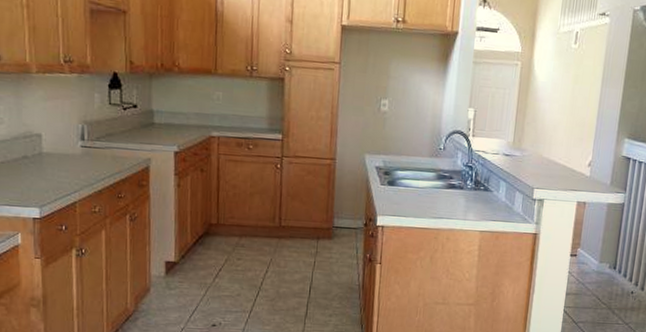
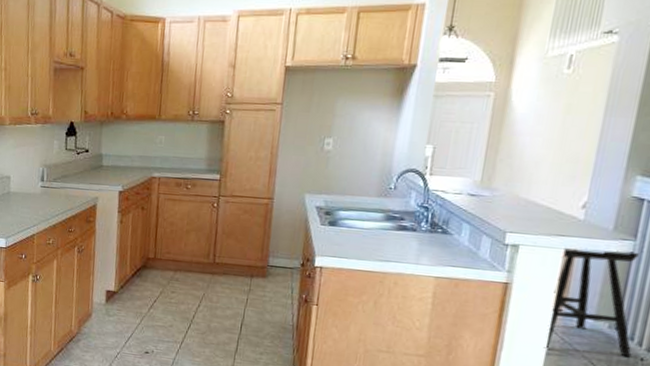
stool: none [564,201,628,292] -> present [543,248,639,358]

